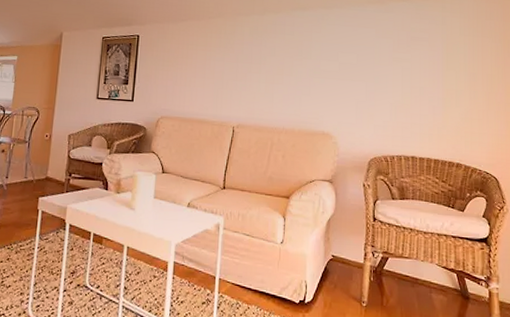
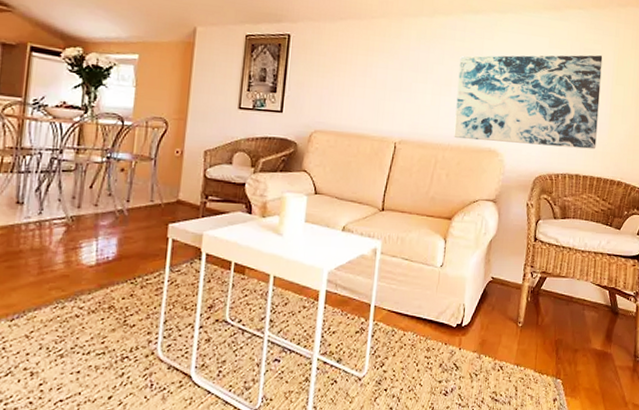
wall art: none [288,43,431,132] -> present [454,55,603,149]

